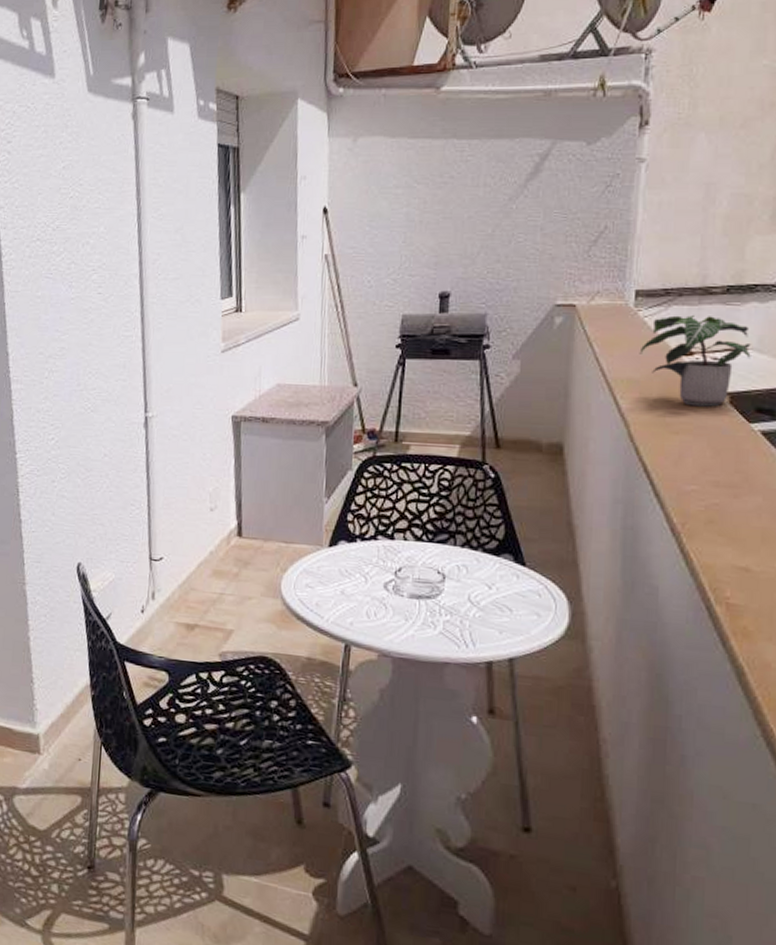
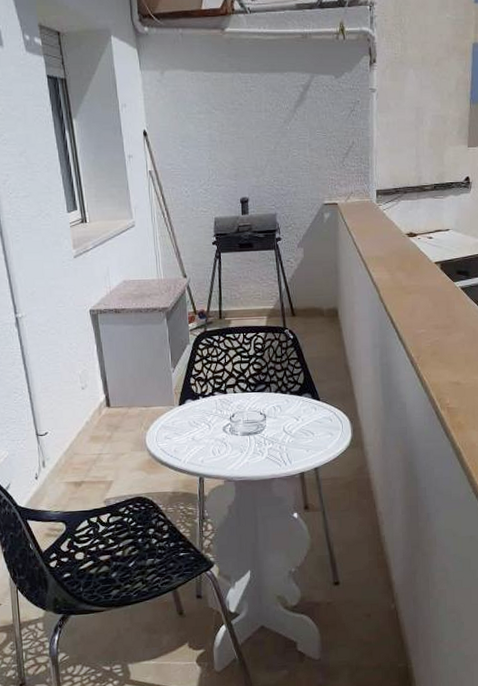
potted plant: present [639,314,751,407] -> none [382,206,452,273]

